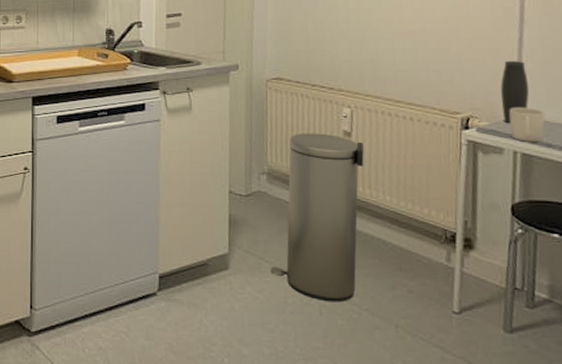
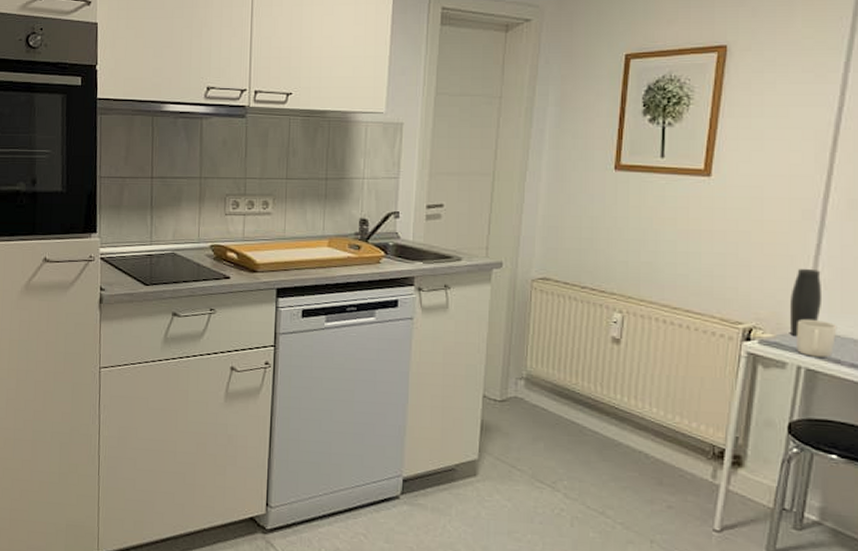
pedal bin: present [270,133,364,302] -> none [521,337,632,514]

